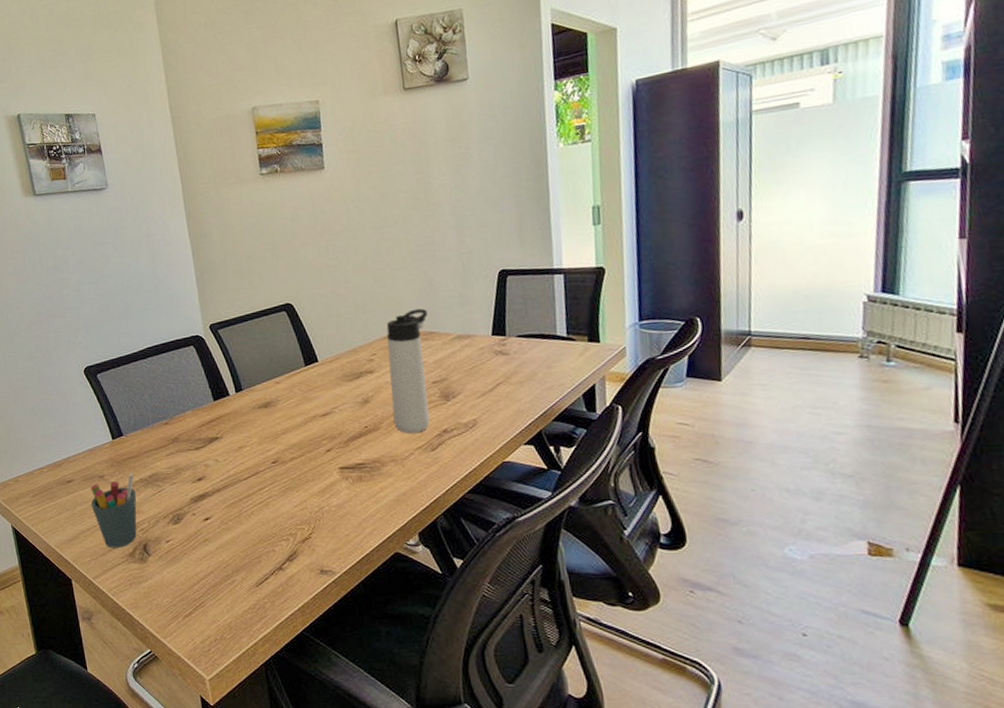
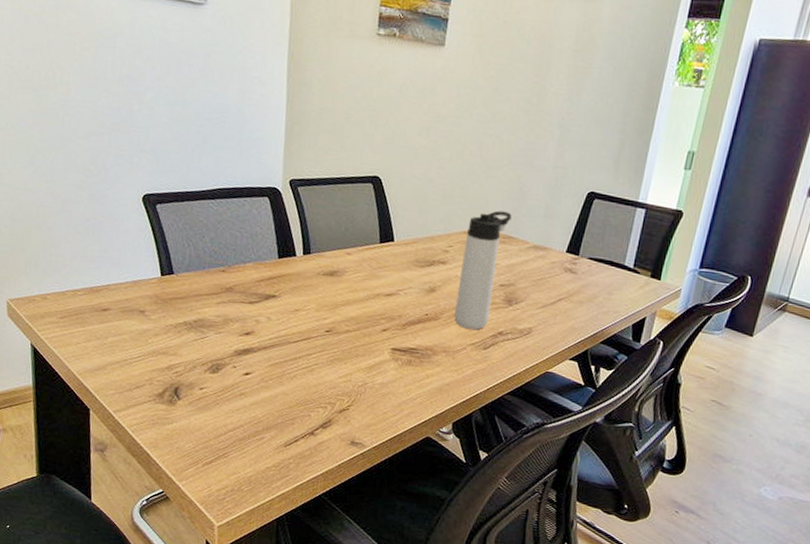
pen holder: present [90,473,137,548] -> none [125,314,178,387]

